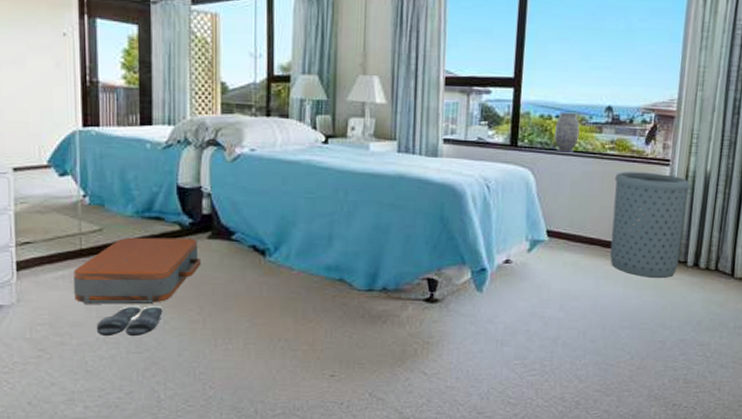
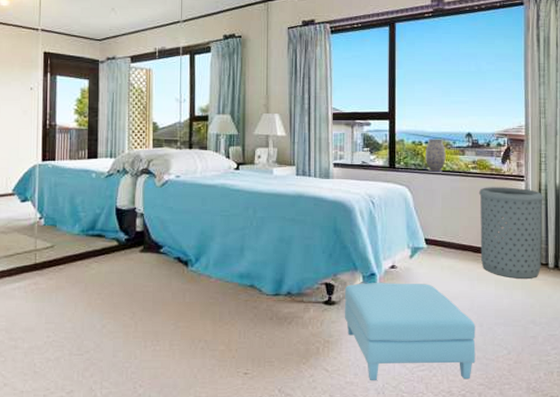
suitcase: present [74,237,202,305] -> none [28,252,135,311]
slippers: present [96,306,163,335] -> none [45,312,101,339]
ottoman: none [447,279,597,385] -> present [344,283,476,380]

